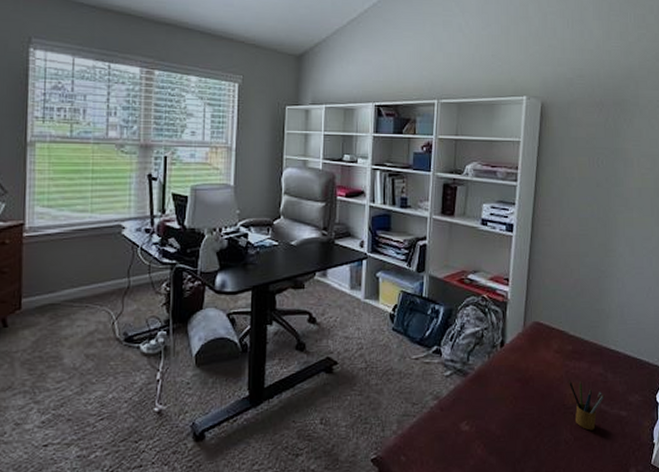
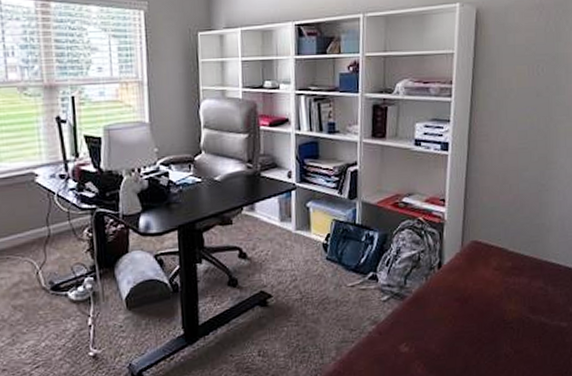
pencil box: present [569,380,605,431] -> none [509,296,545,343]

